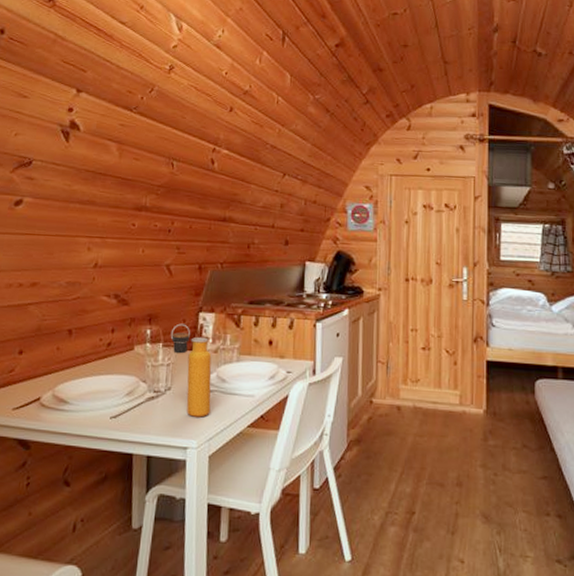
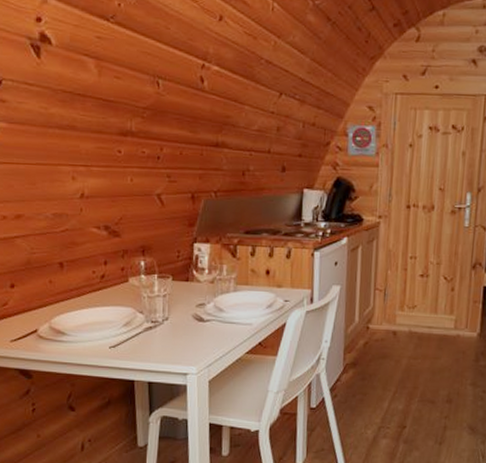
water bottle: present [170,323,212,418] -> none [165,254,209,345]

